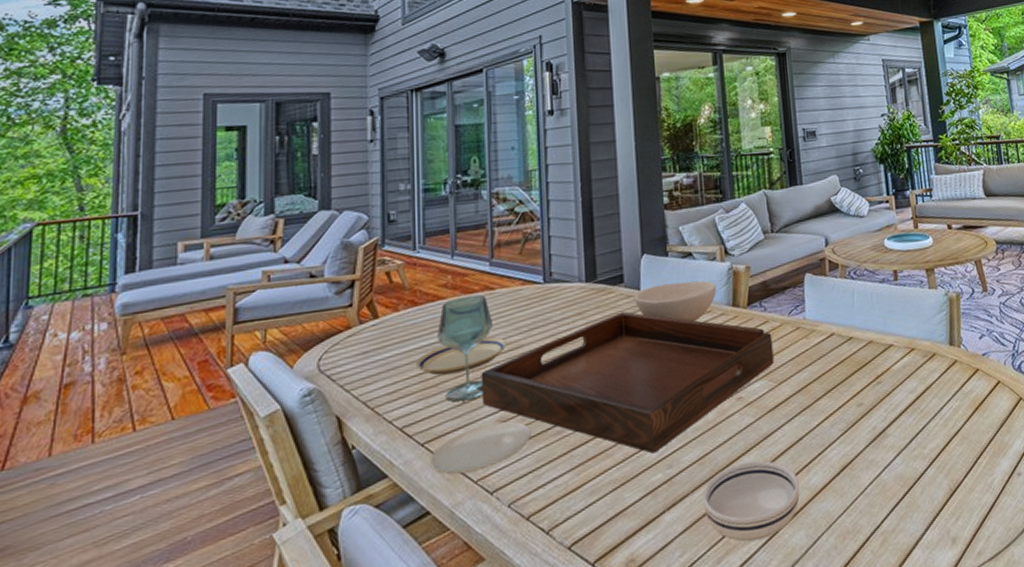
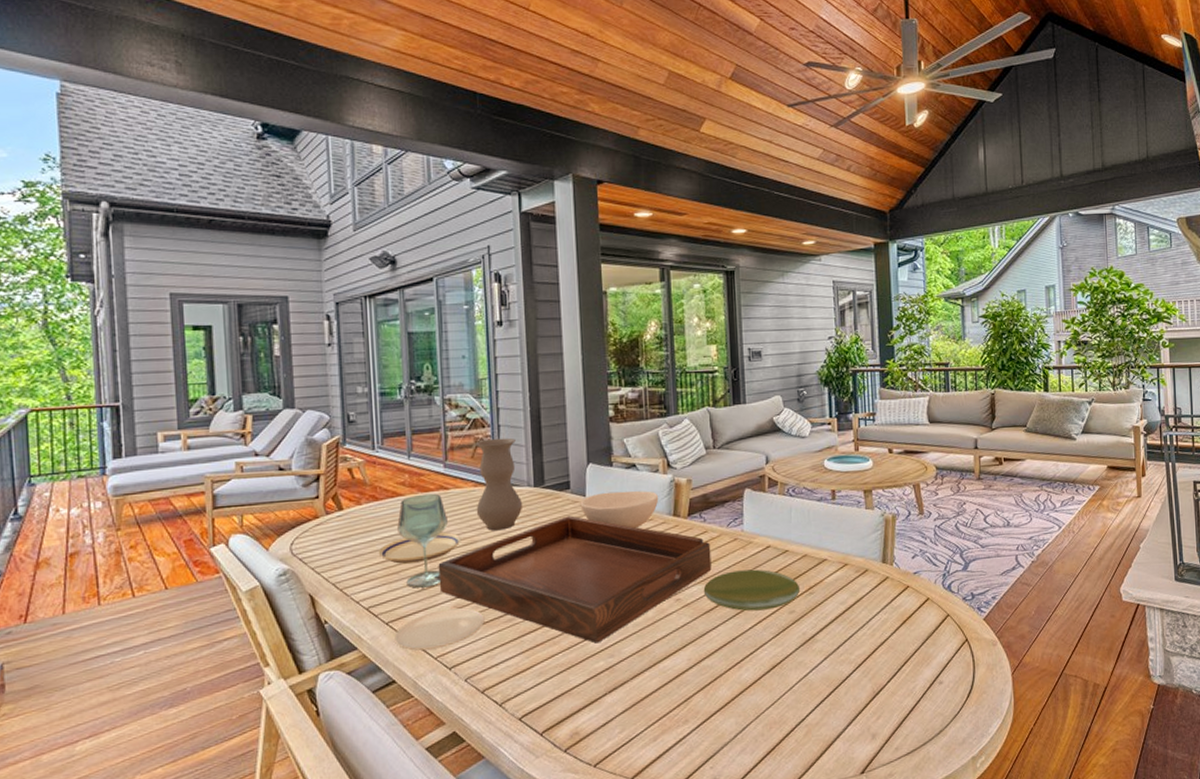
vase: none [523,231,574,333] -> present [475,437,523,531]
bowl: present [702,460,800,542] -> none [641,655,731,725]
plate: none [766,359,868,407] -> present [703,569,801,612]

